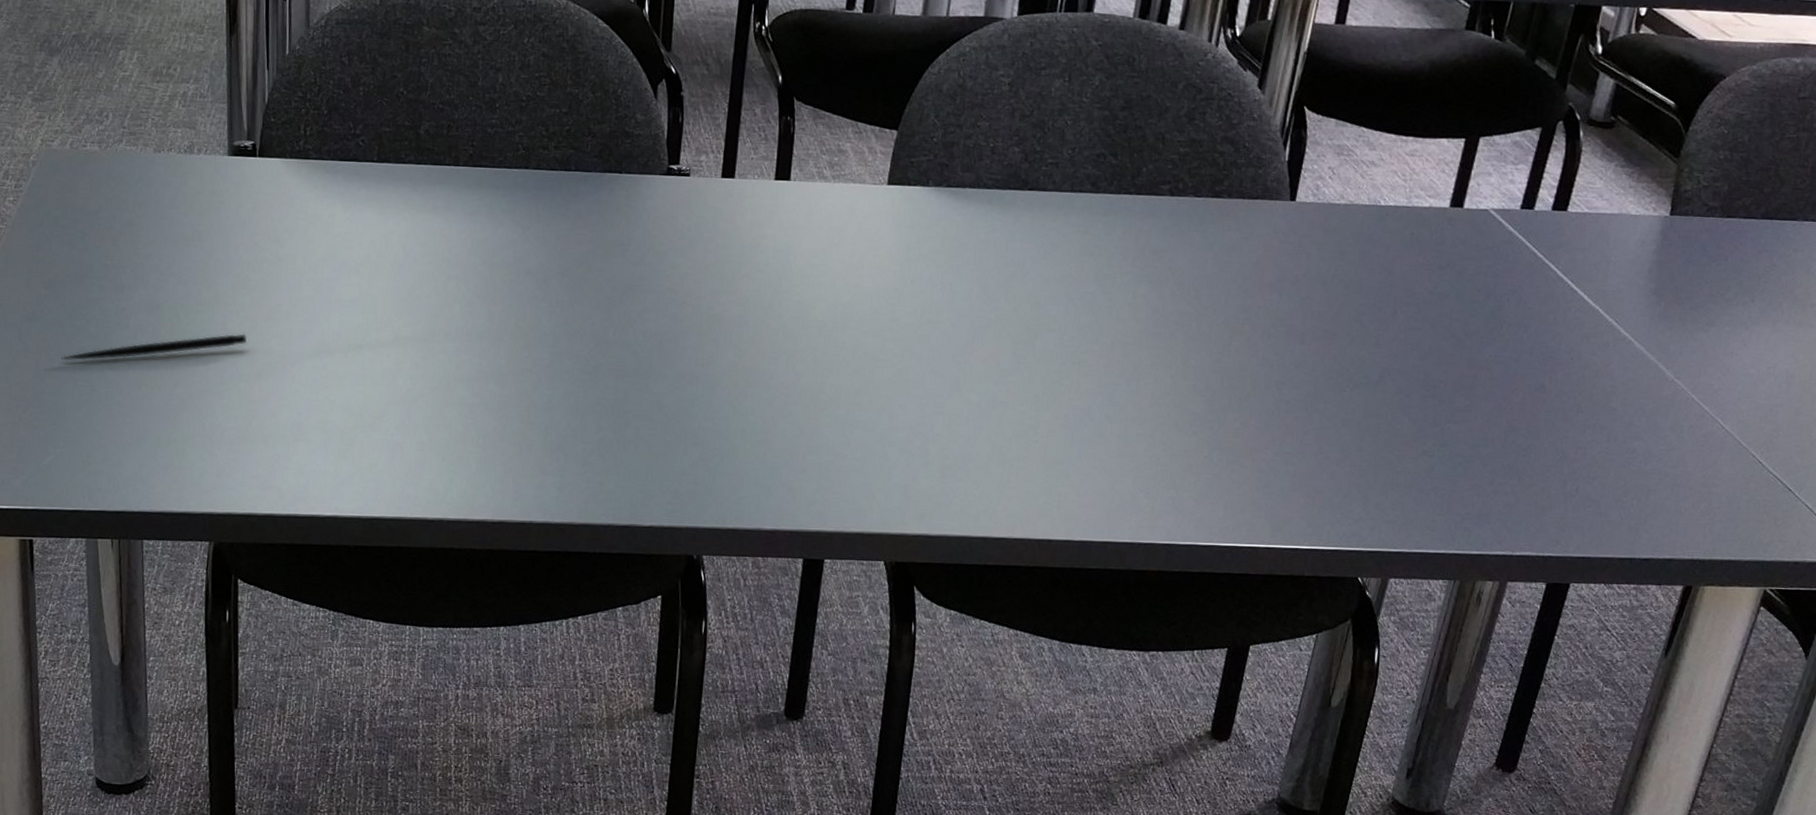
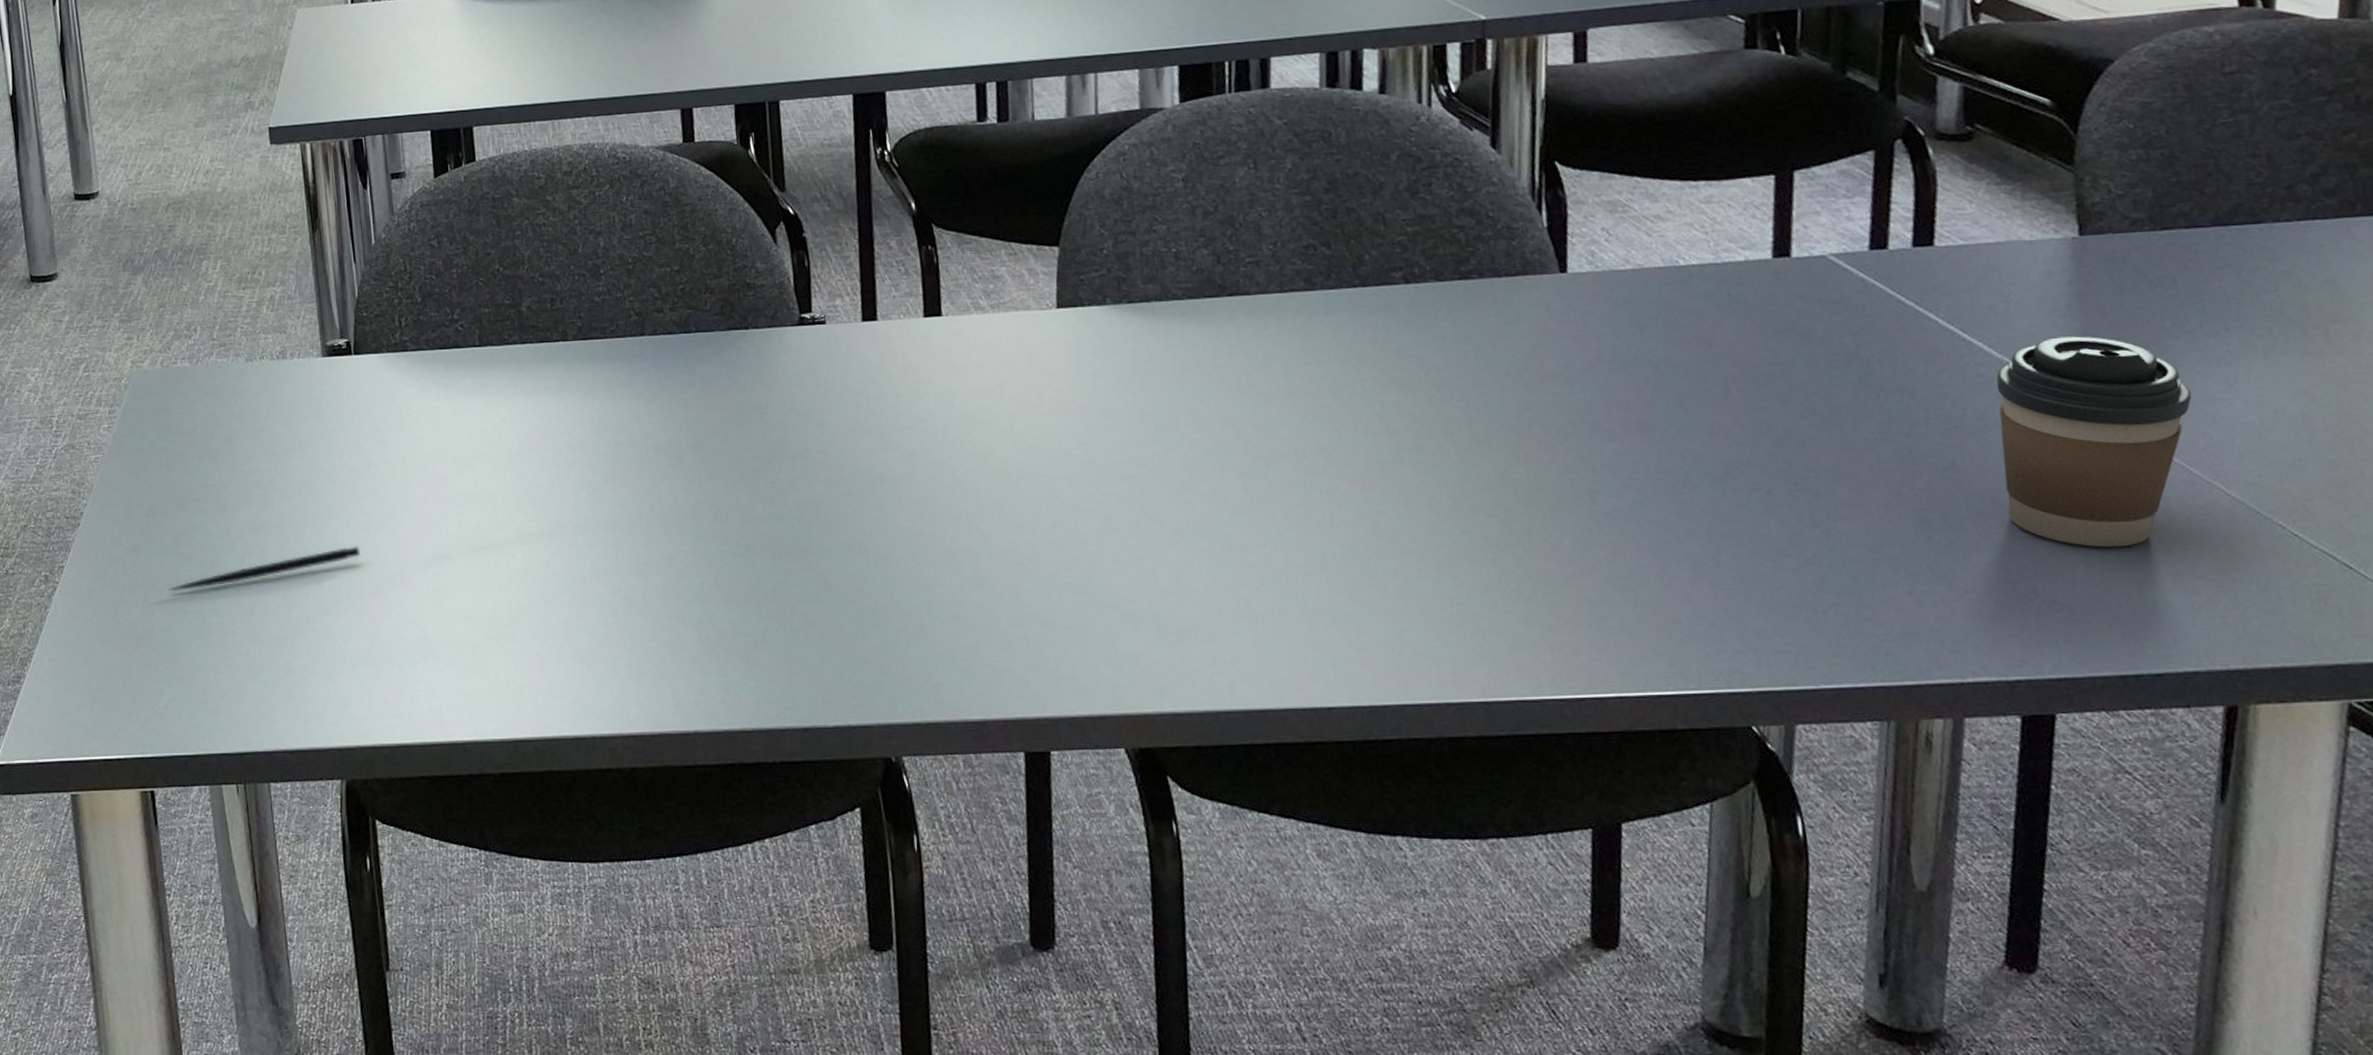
coffee cup: none [1572,294,1718,461] -> present [1996,336,2192,548]

